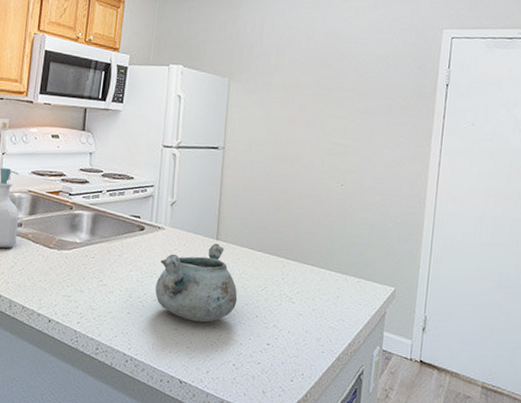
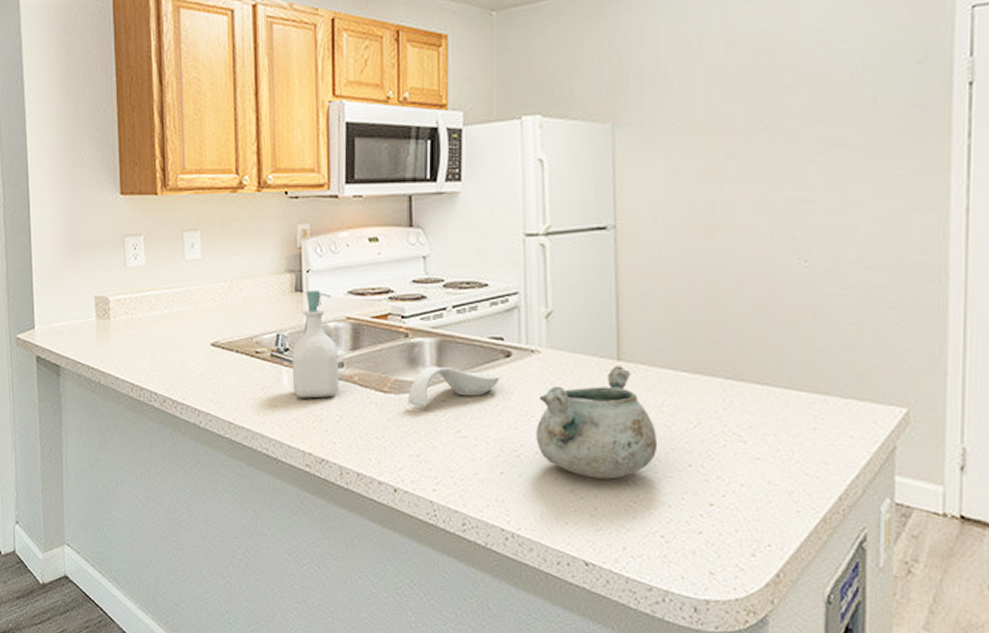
spoon rest: none [66,232,135,261] -> present [407,366,500,406]

